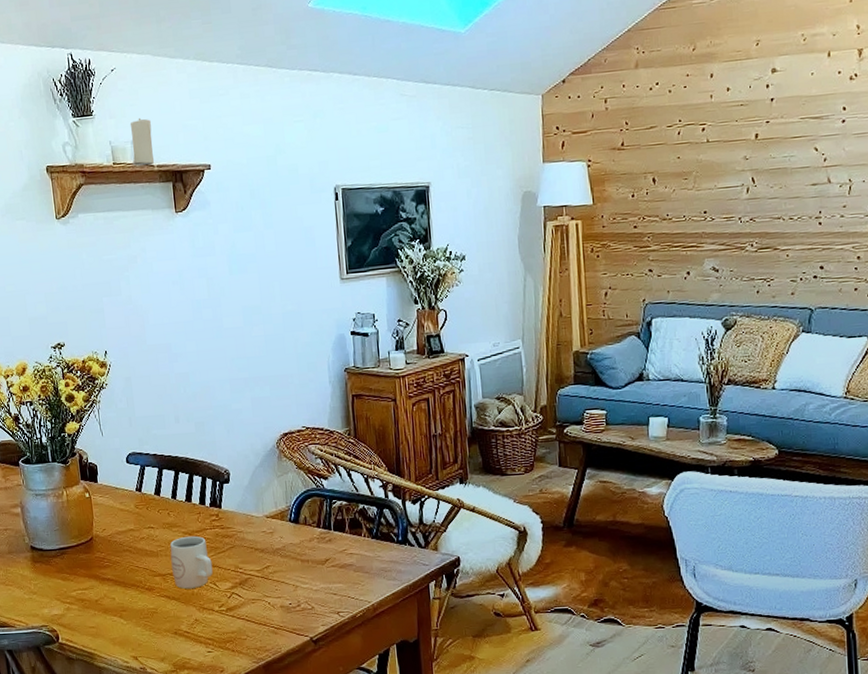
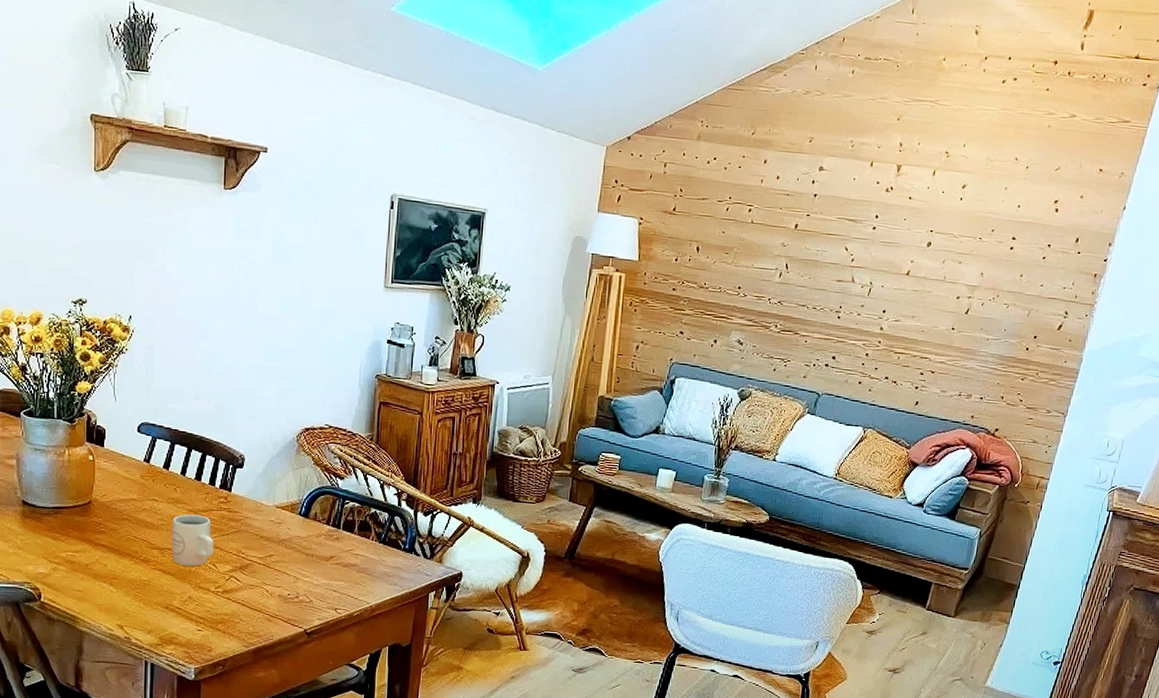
candle: present [130,117,154,166] -> none [185,84,211,136]

